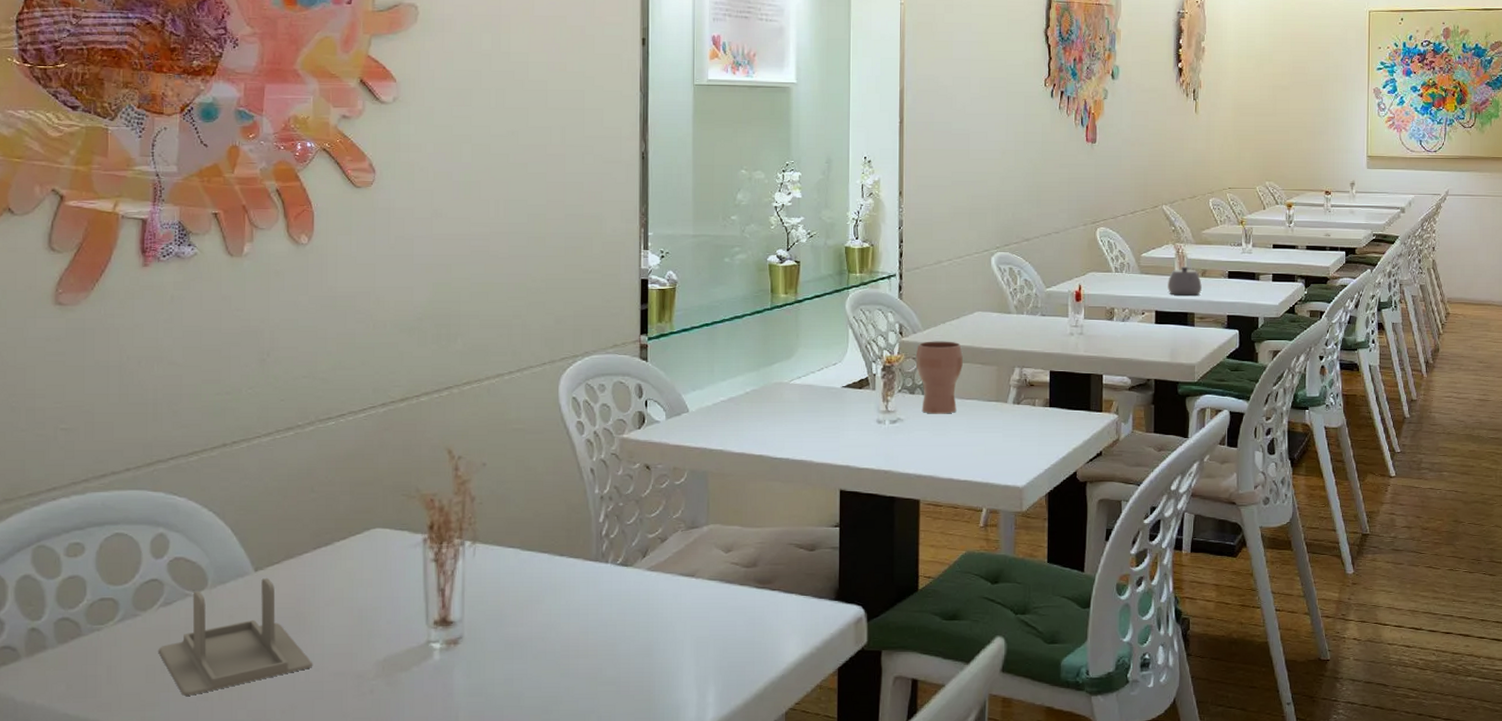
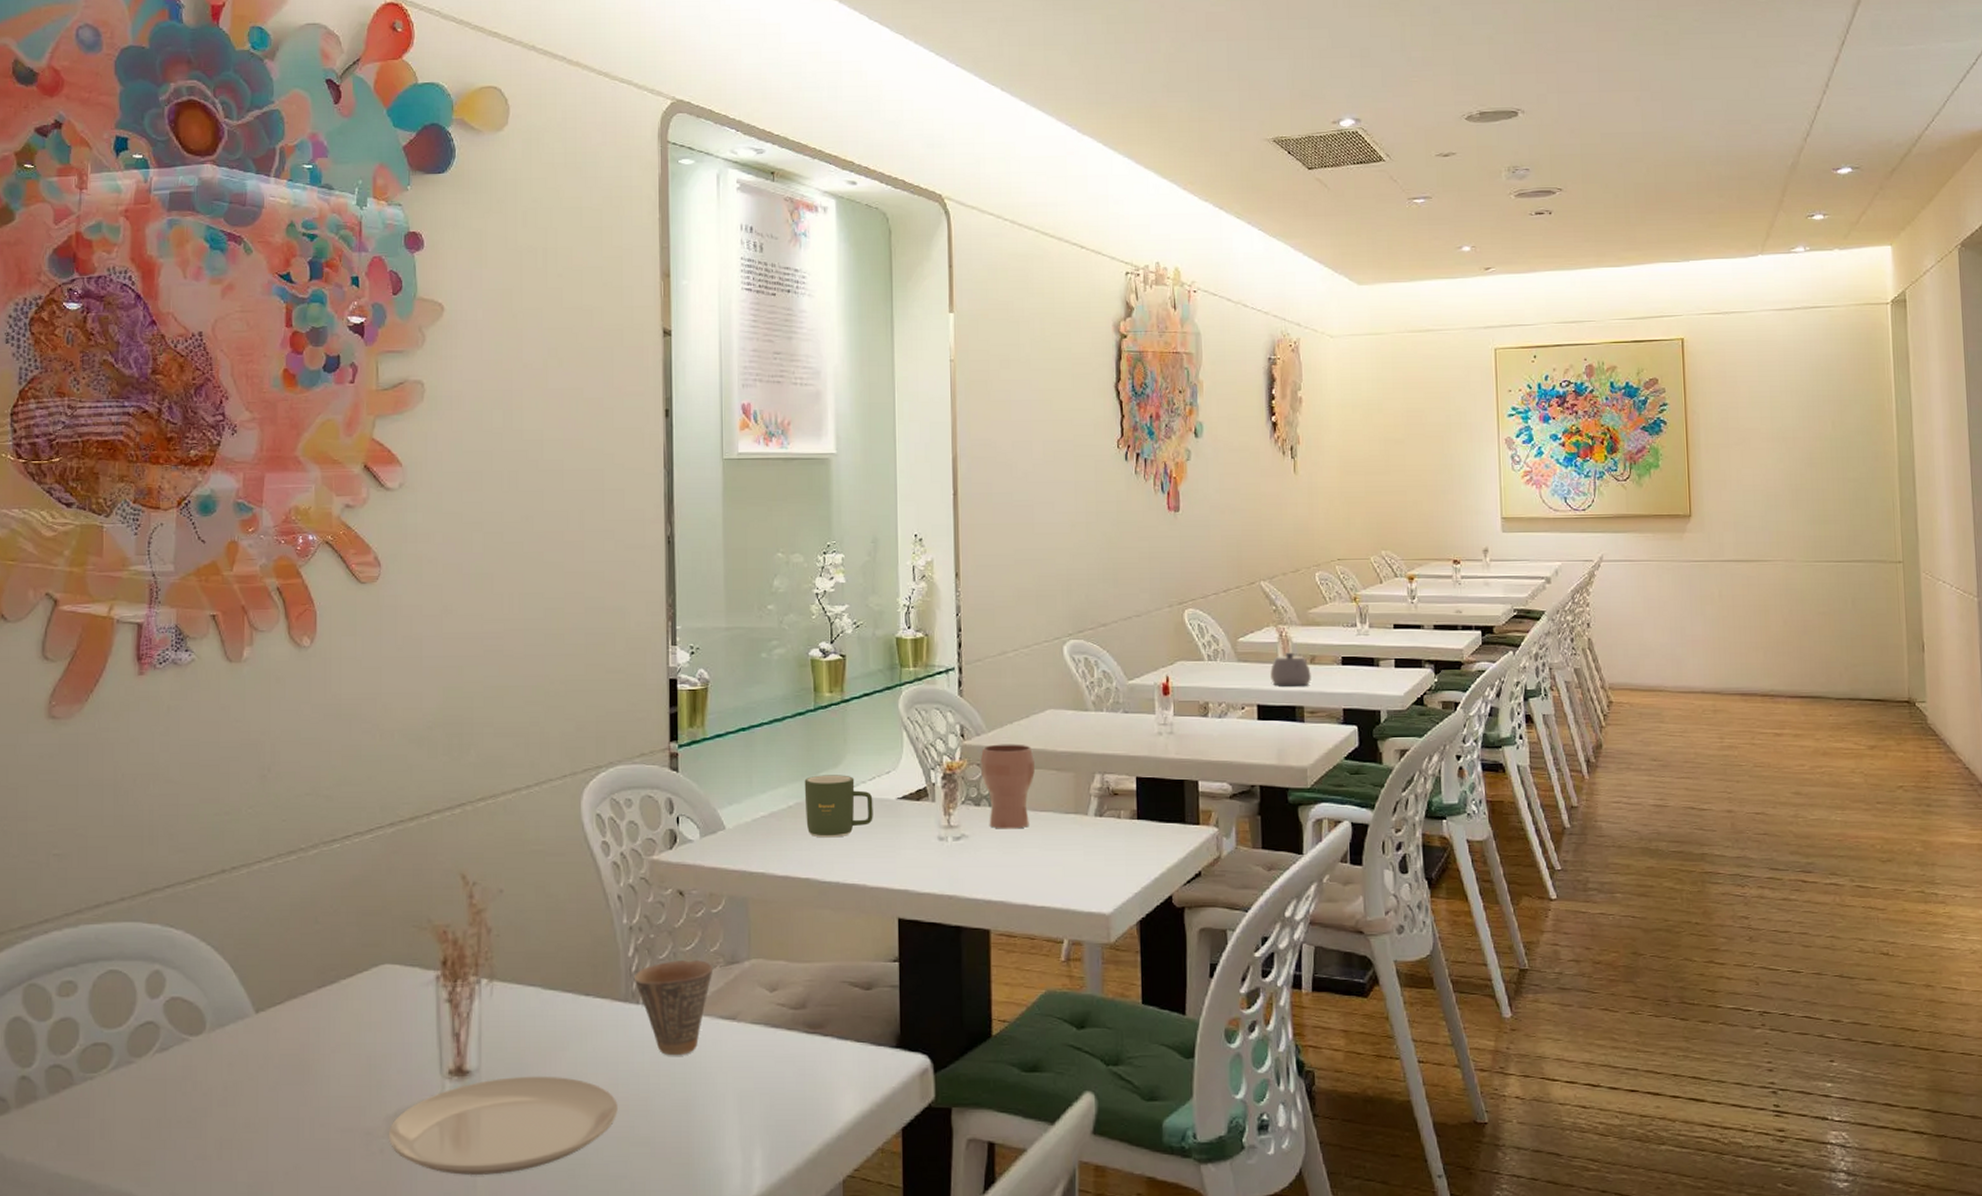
napkin holder: present [158,577,313,696] -> none [154,1020,318,1154]
plate: none [378,625,587,711] -> present [388,1076,618,1175]
cup: none [604,525,676,608] -> present [633,960,714,1056]
mug: none [760,366,821,420] -> present [804,775,873,838]

